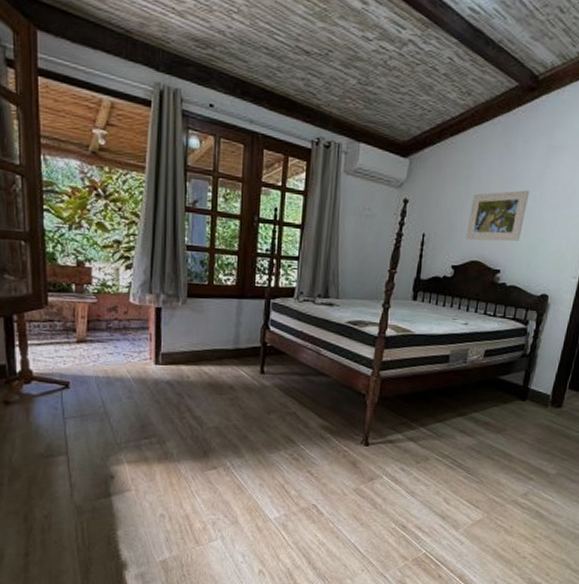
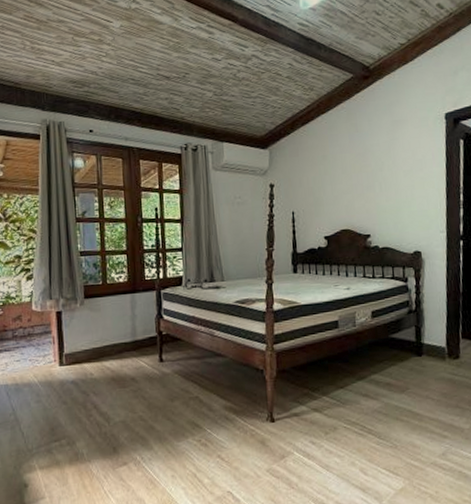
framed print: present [466,189,530,242] -> none [331,160,383,212]

